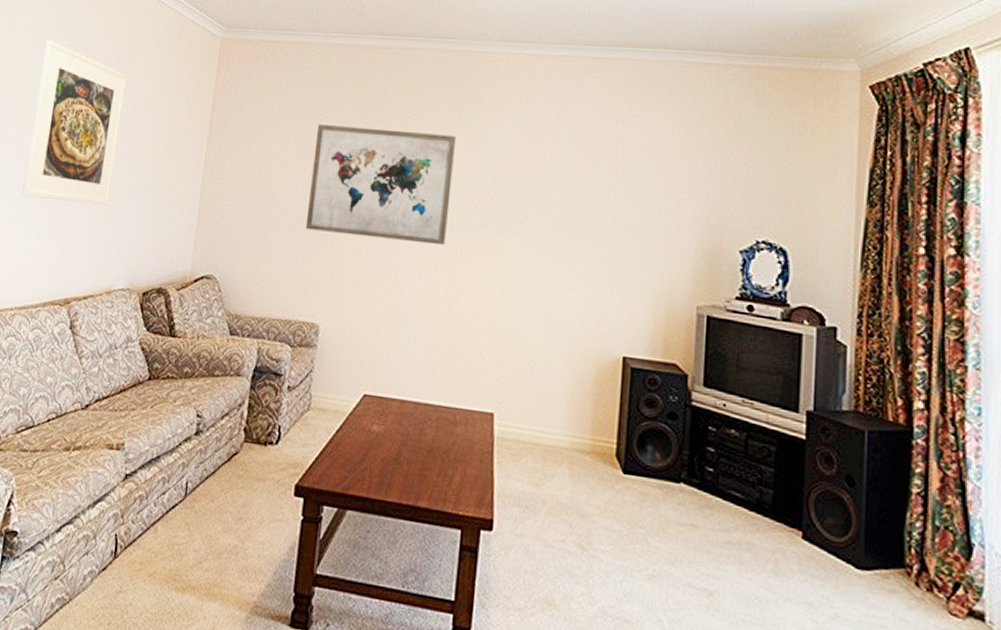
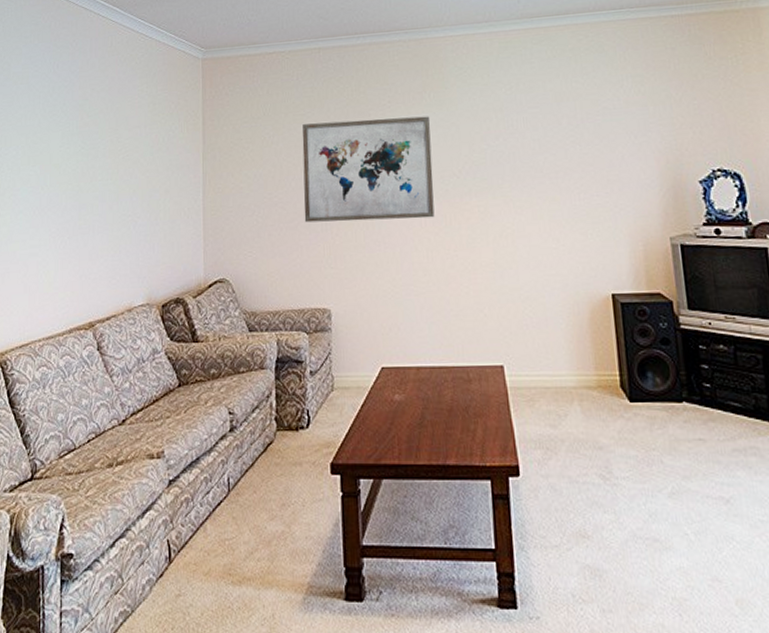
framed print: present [22,40,128,205] -> none [35,84,121,232]

